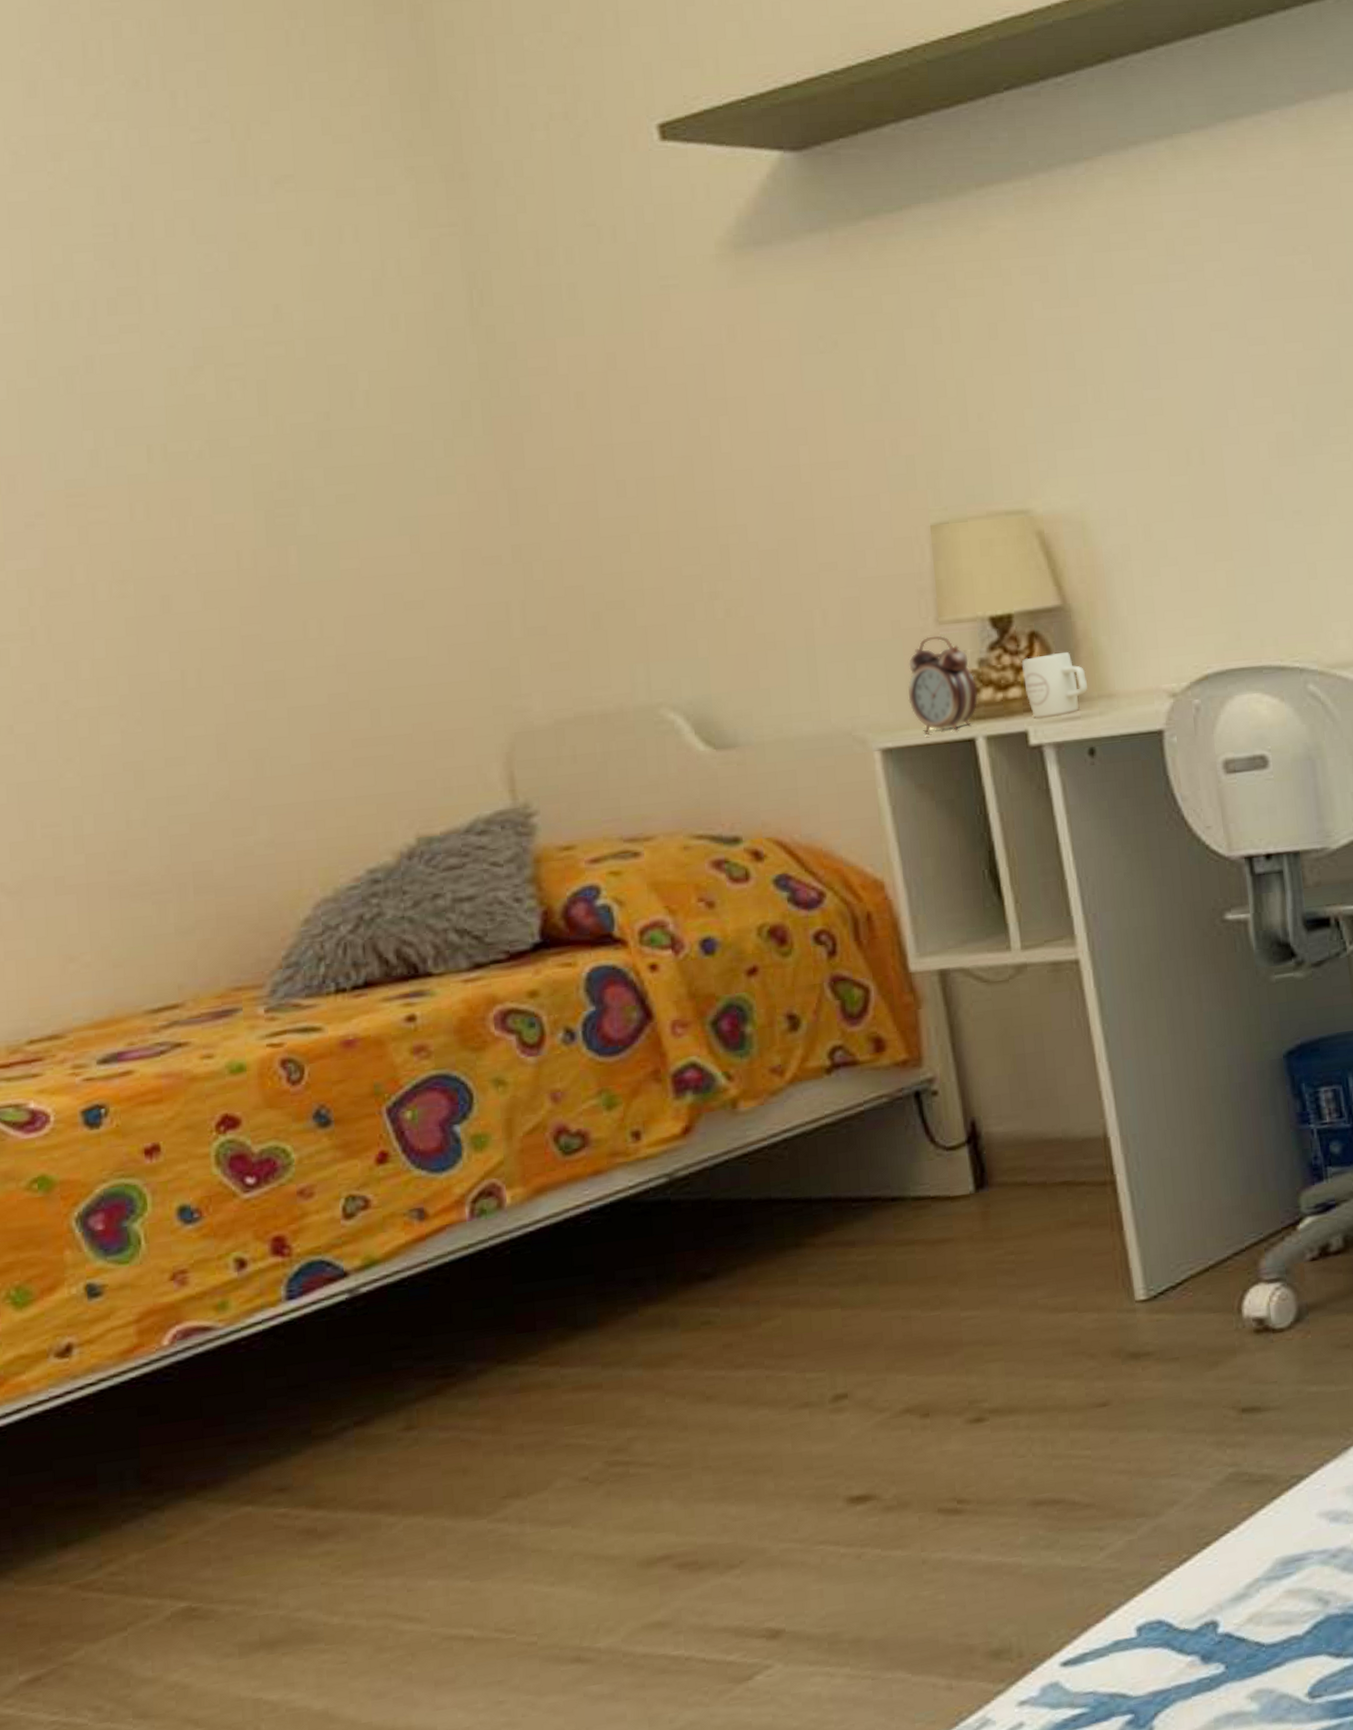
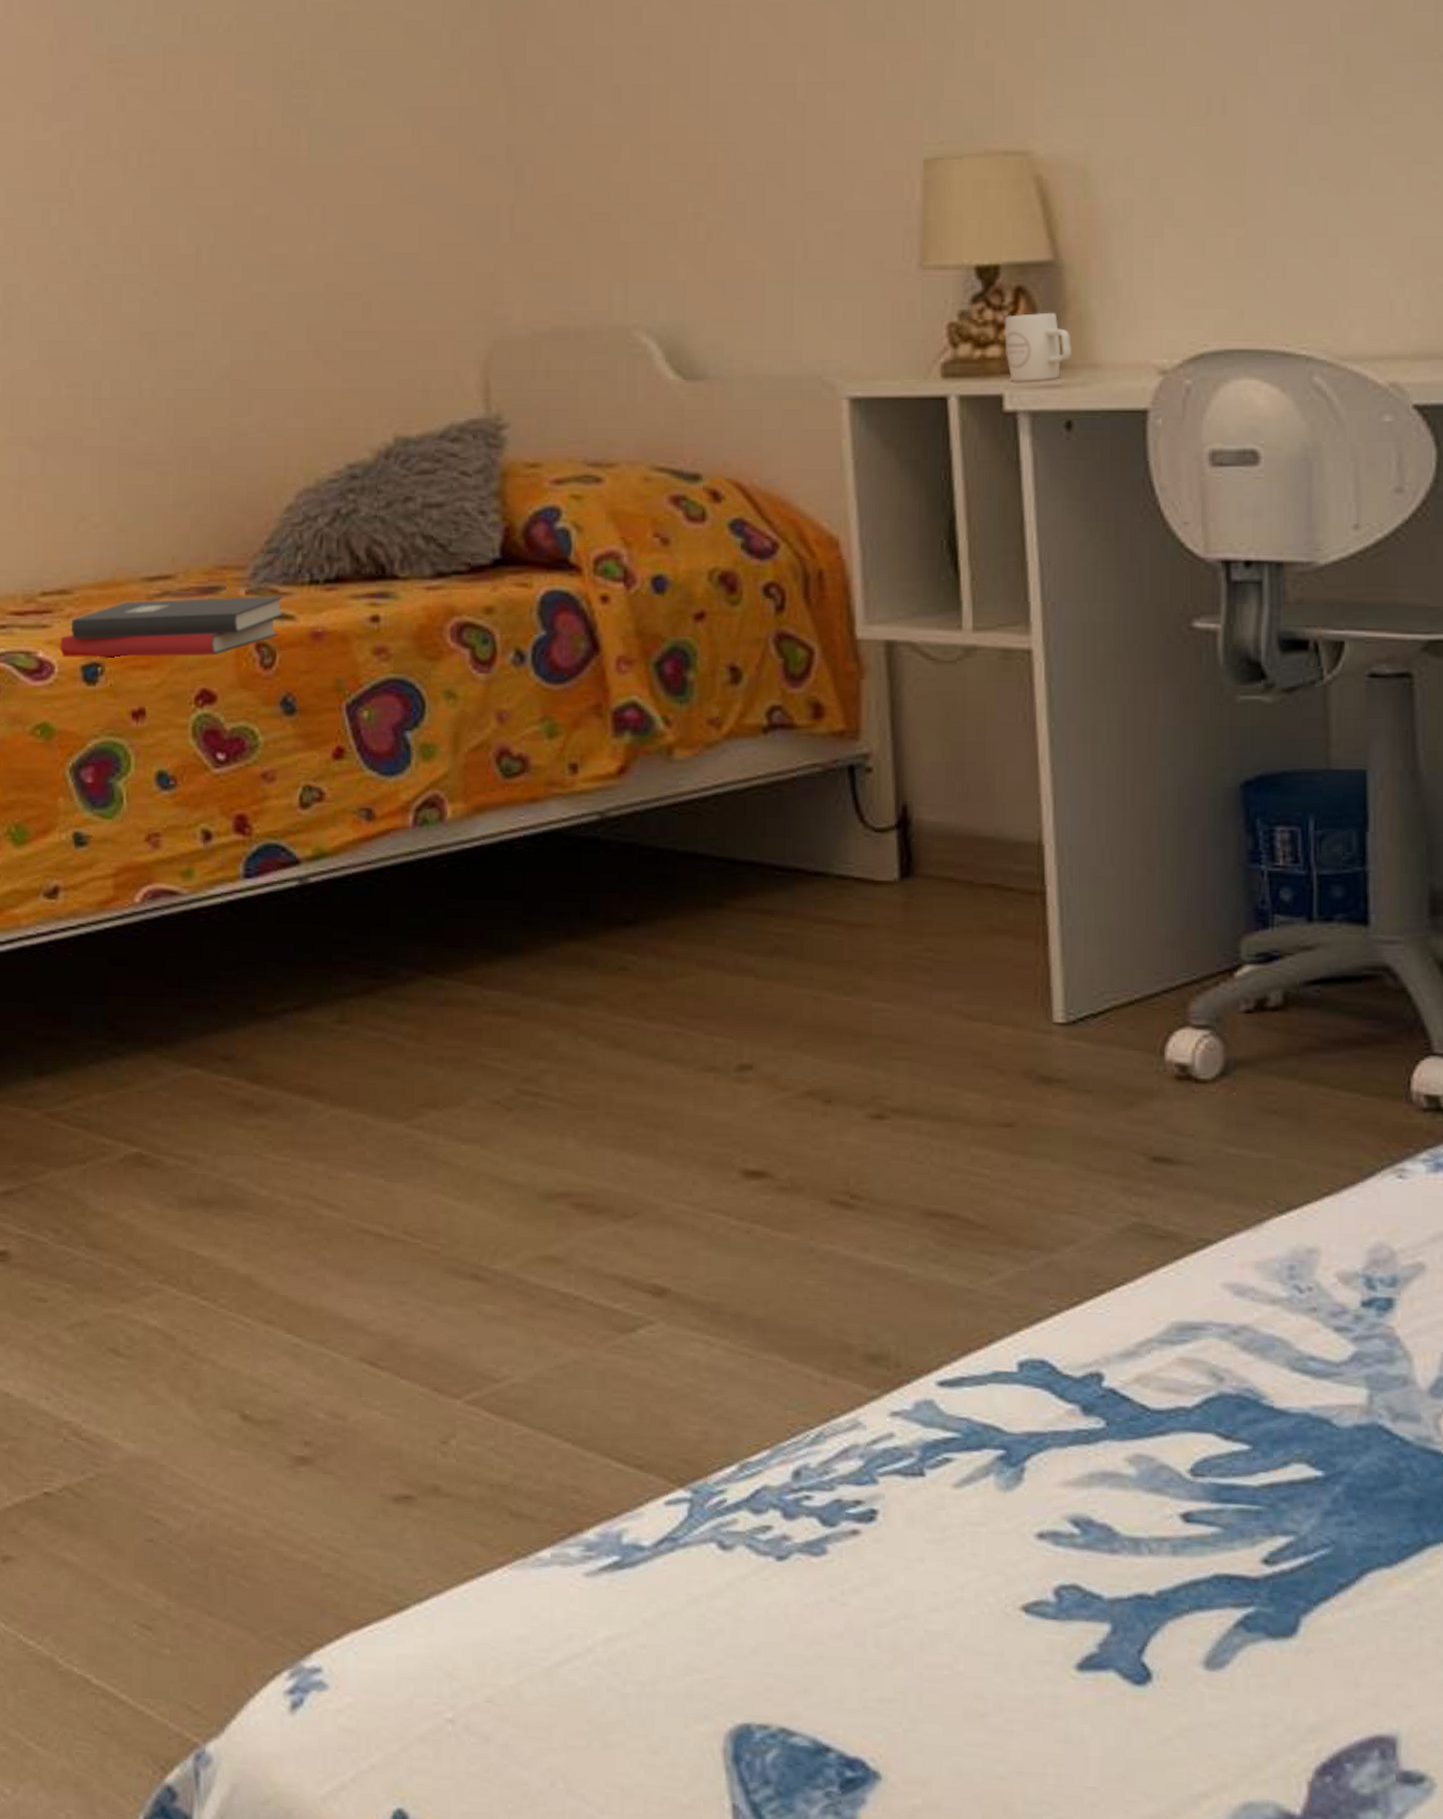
hardback book: none [54,1009,311,1104] -> present [60,596,285,658]
alarm clock: present [907,635,979,735] -> none [883,281,956,388]

